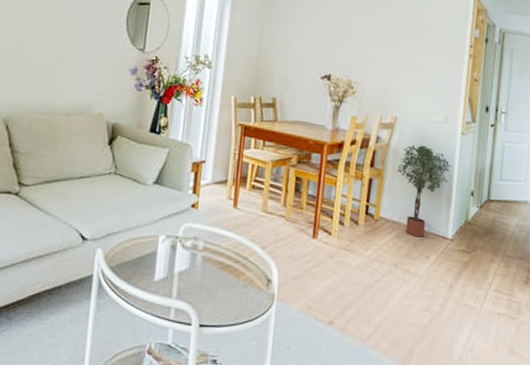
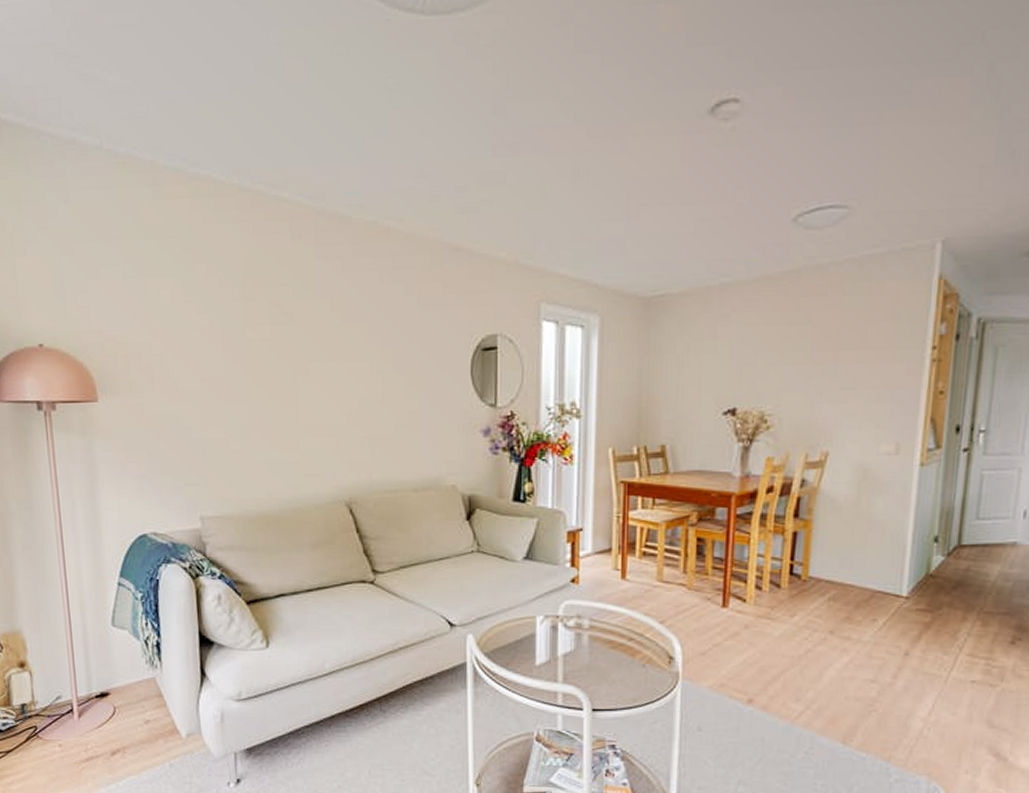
potted tree: present [397,144,451,238] -> none [830,485,905,597]

